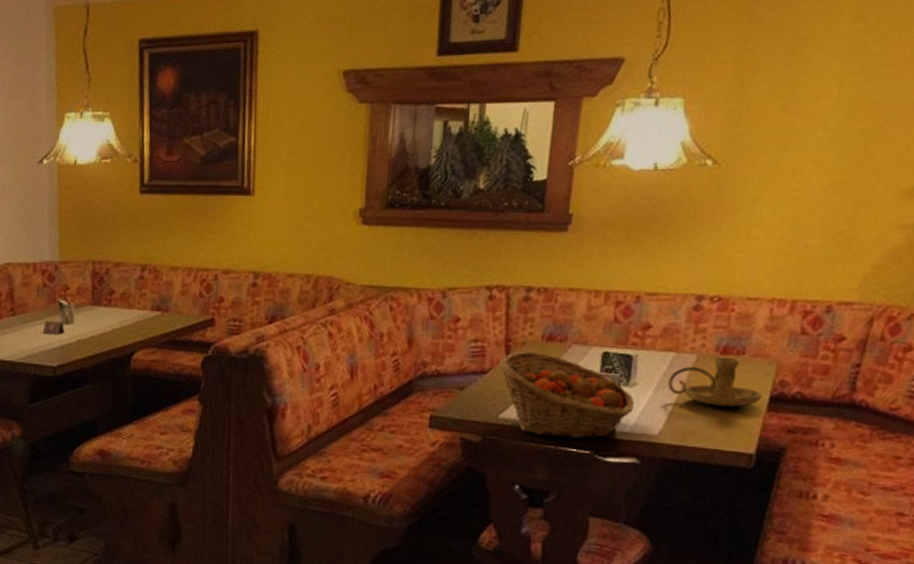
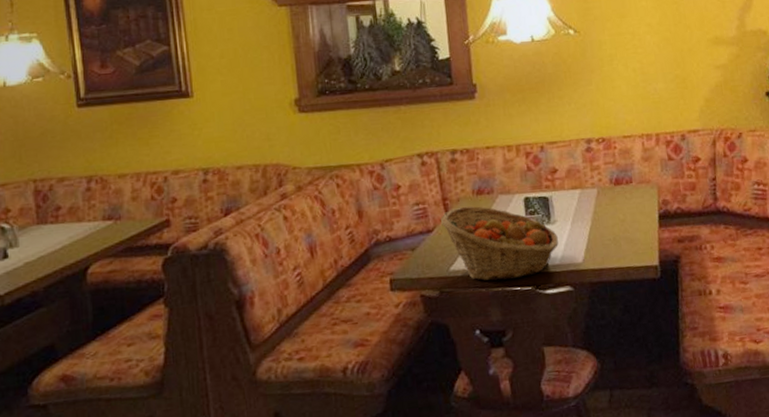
candle holder: present [668,357,762,407] -> none [580,187,653,230]

